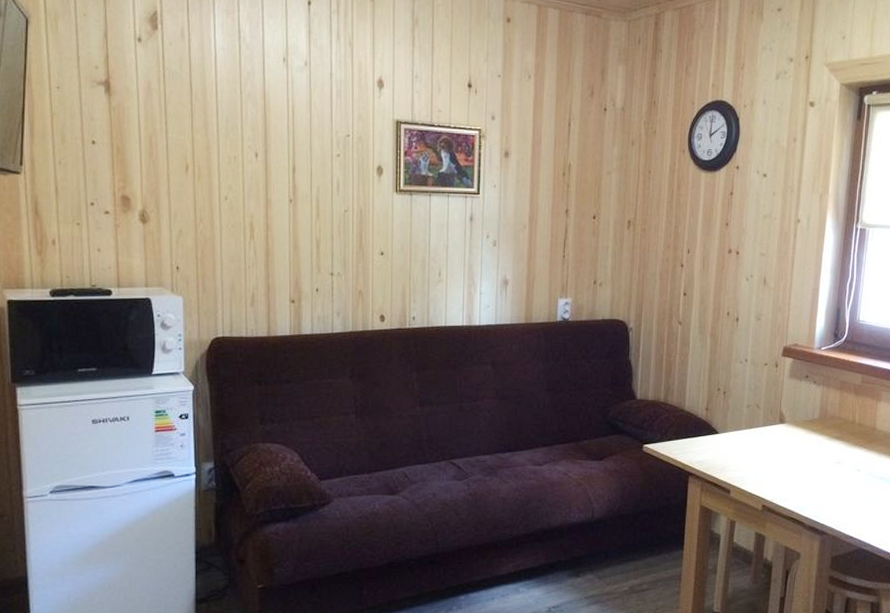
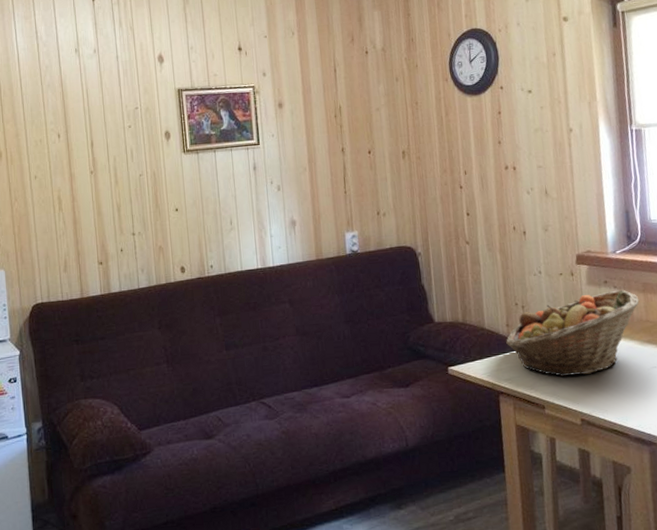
fruit basket: none [703,385,835,464] -> present [506,289,640,378]

